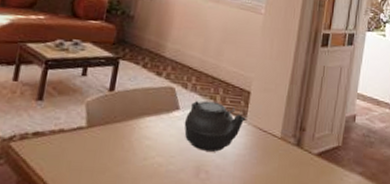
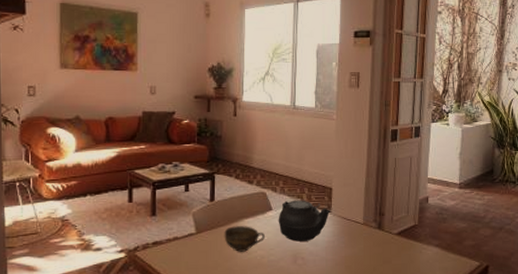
cup: none [118,124,168,157] -> present [224,226,266,252]

